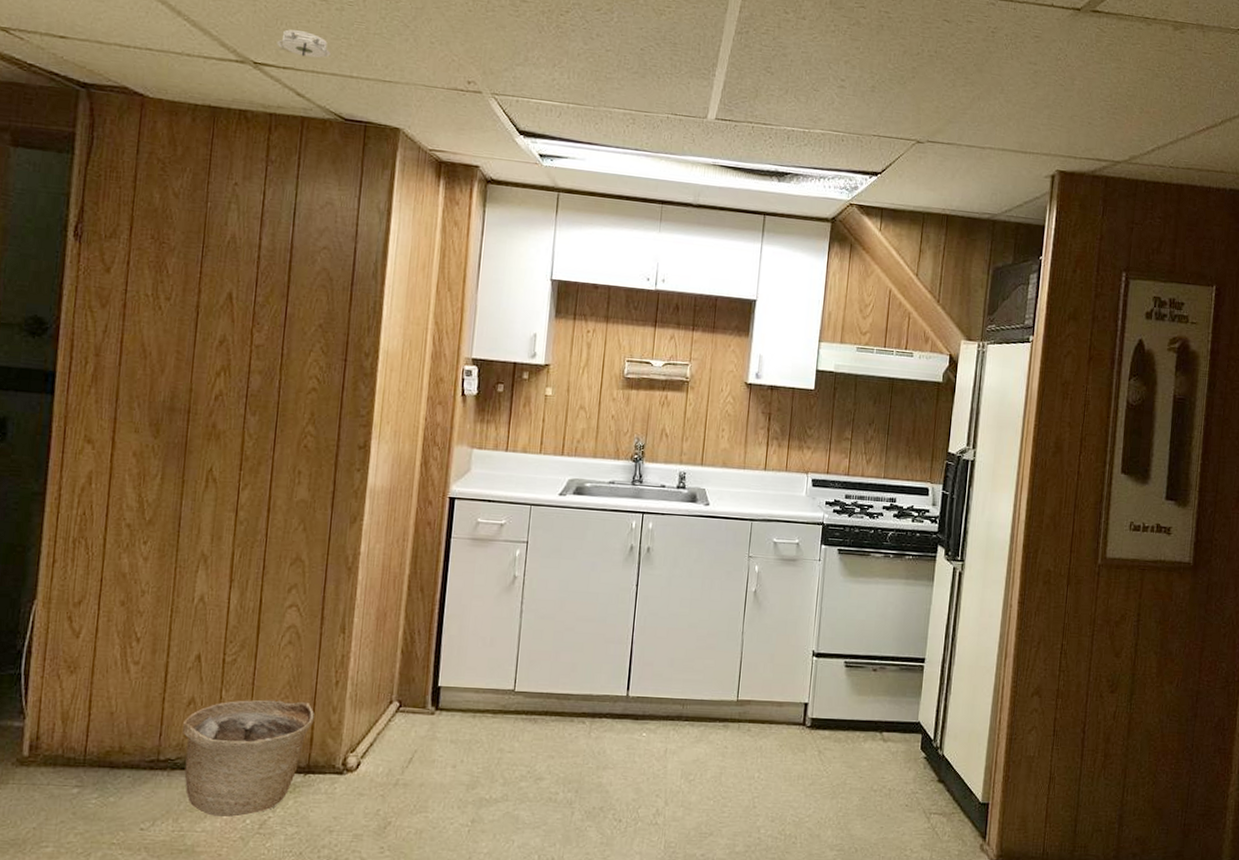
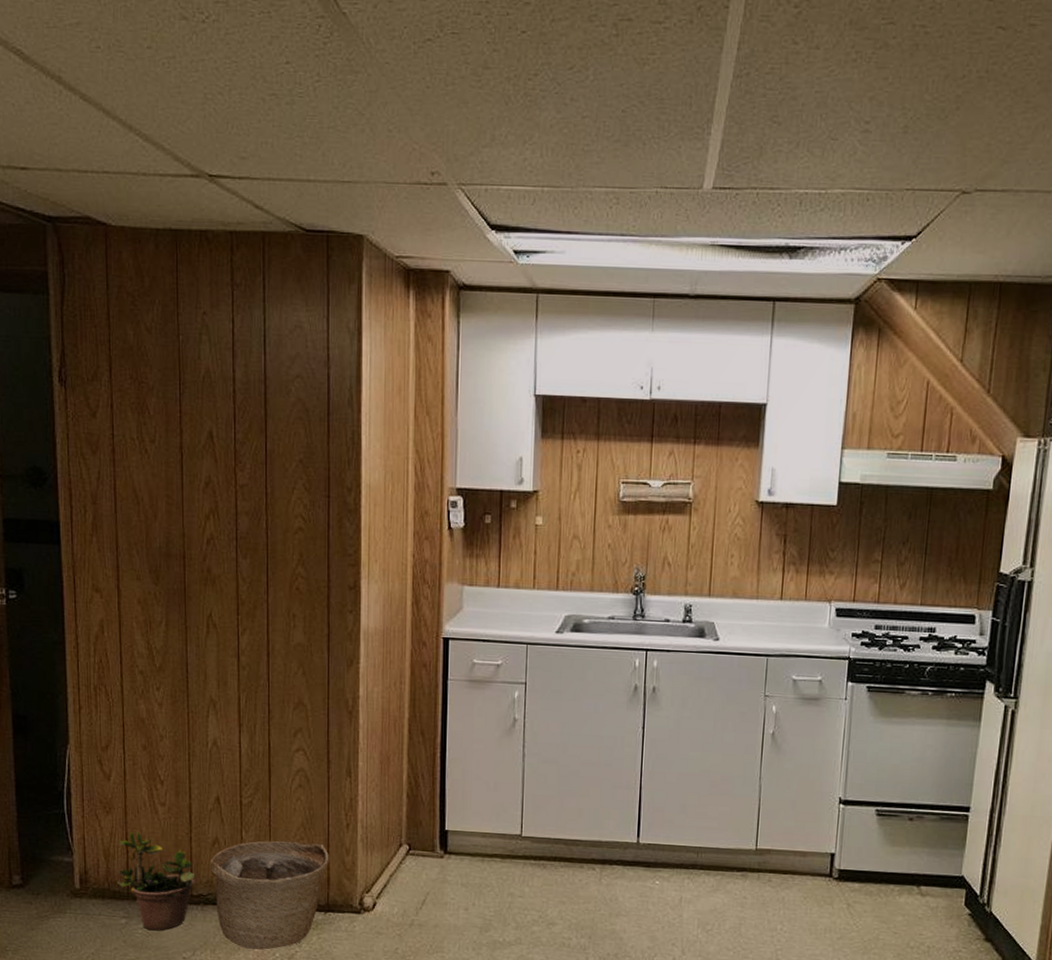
potted plant: none [72,690,165,800] -> present [116,830,196,931]
smoke detector: present [275,29,331,58] -> none [228,133,285,163]

